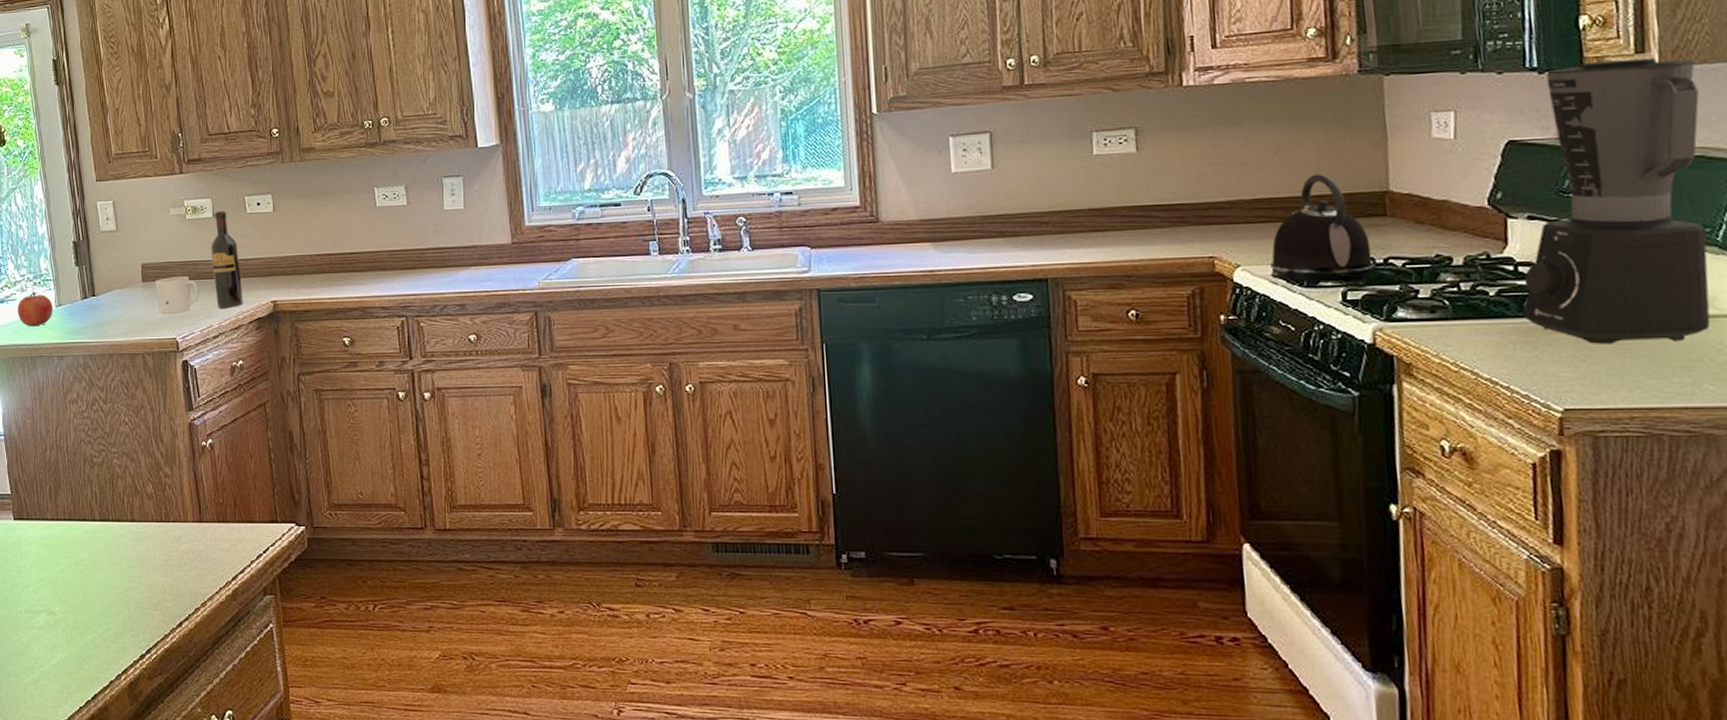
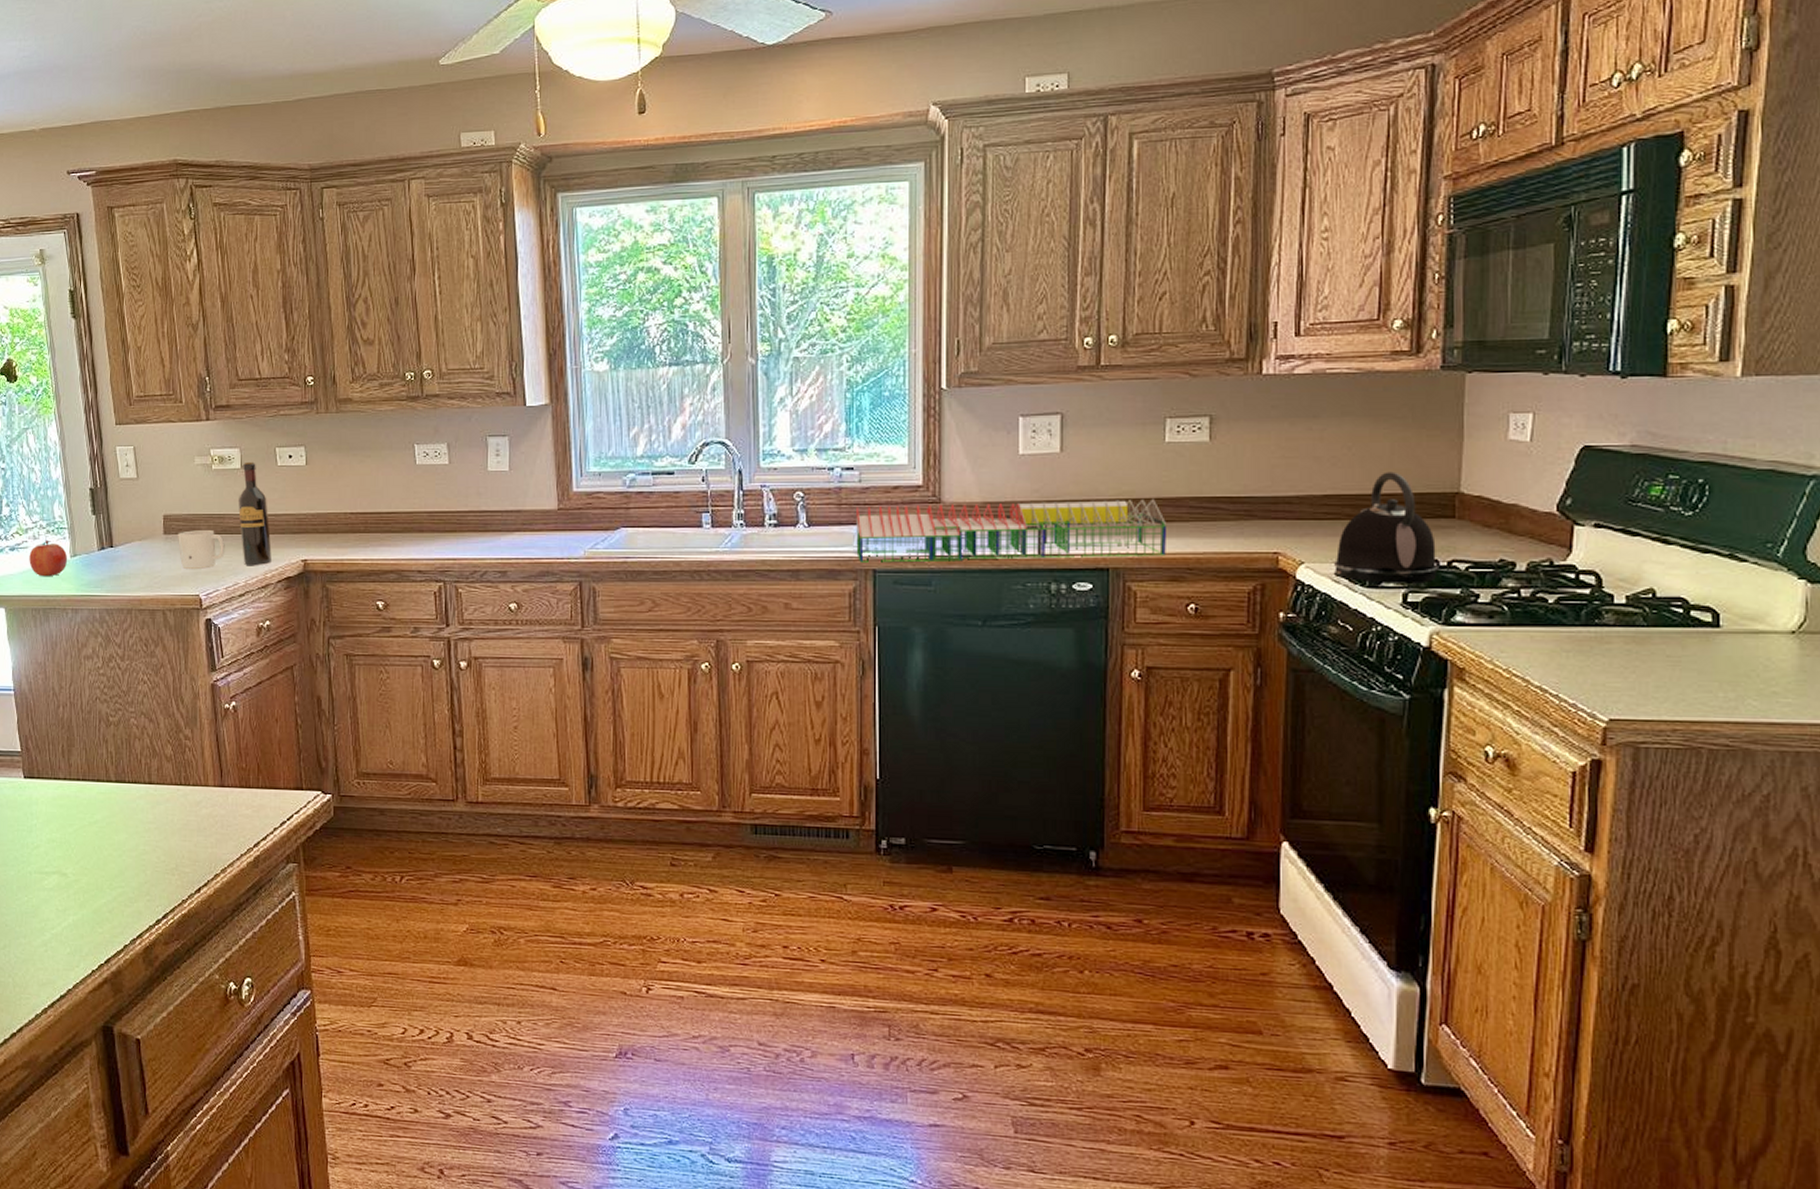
dish rack: none [797,209,1103,283] -> present [856,498,1167,563]
blender: present [1524,57,1711,344] -> none [1580,366,1777,657]

